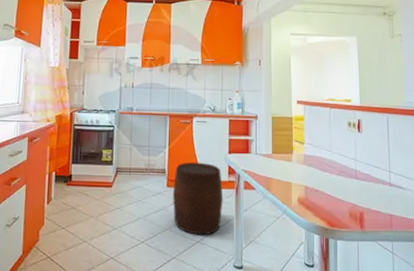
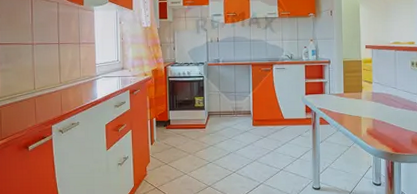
stool: present [173,162,223,235] -> none [258,103,302,164]

